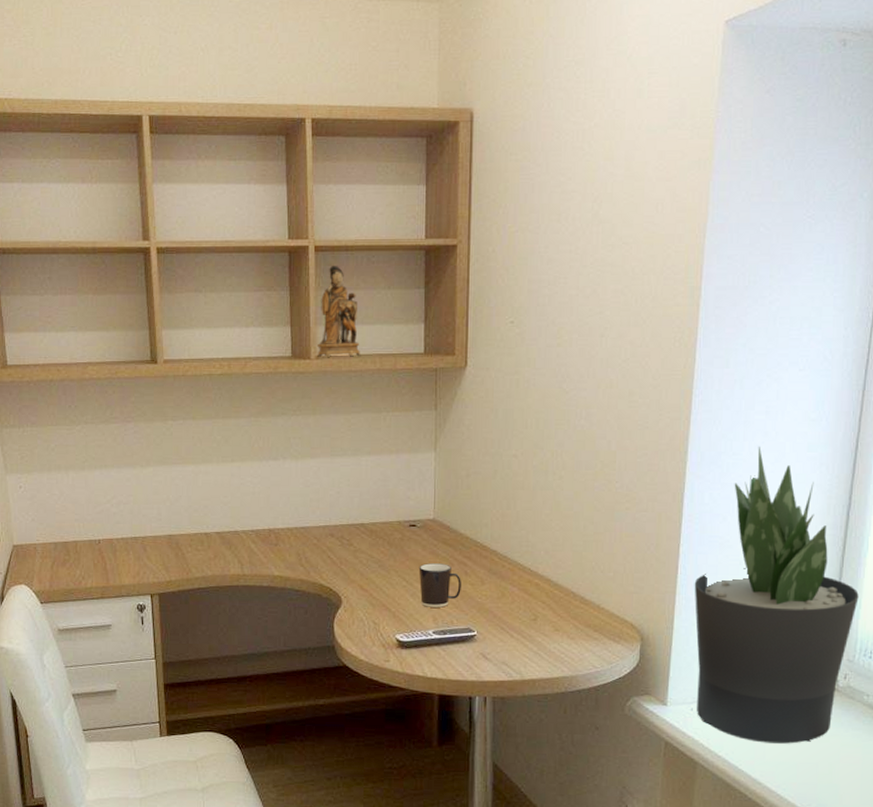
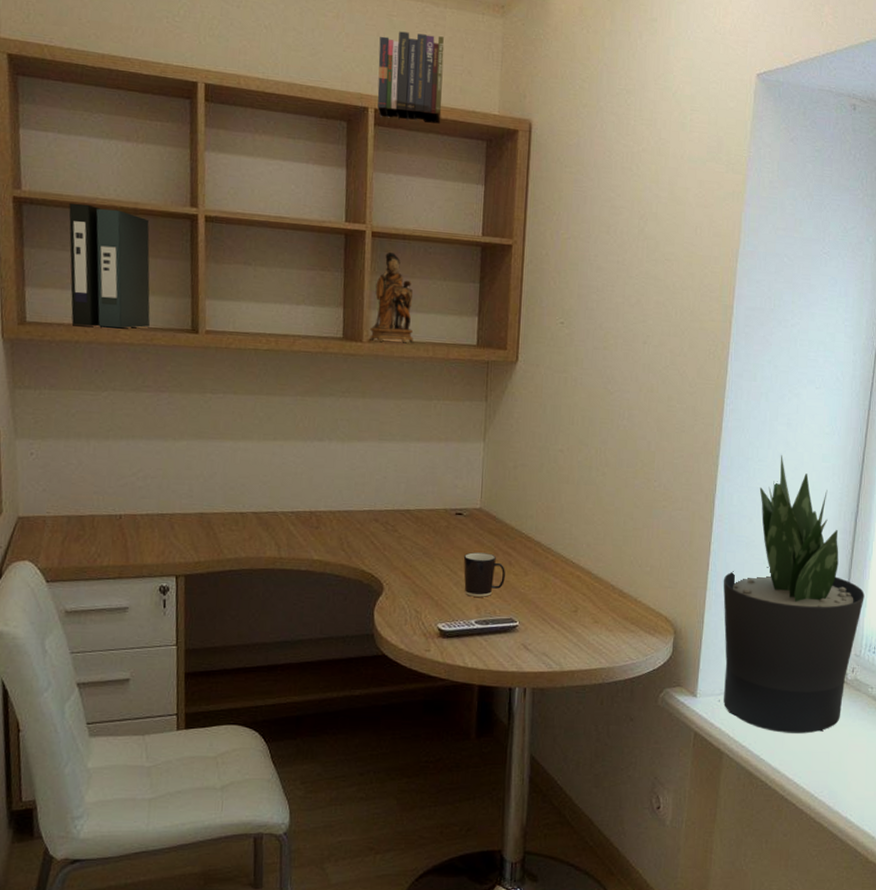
binder: none [36,248,70,366] -> present [69,202,101,327]
binder: none [60,251,113,365] -> present [96,208,150,329]
books: none [313,32,379,128] -> present [377,31,444,124]

